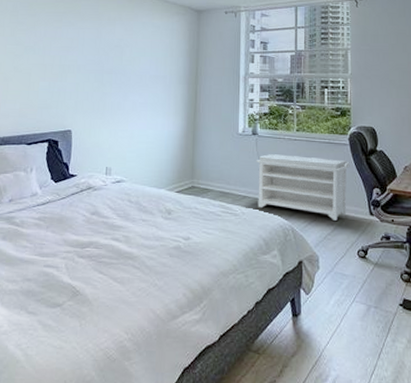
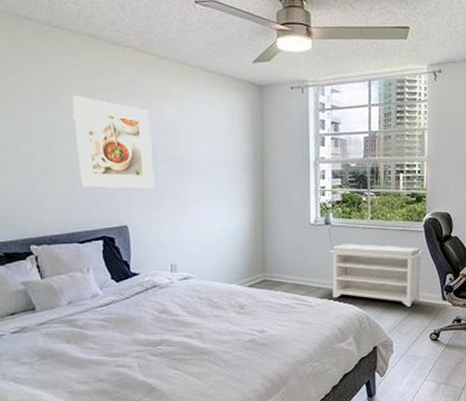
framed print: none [34,18,101,98] -> present [71,95,155,189]

